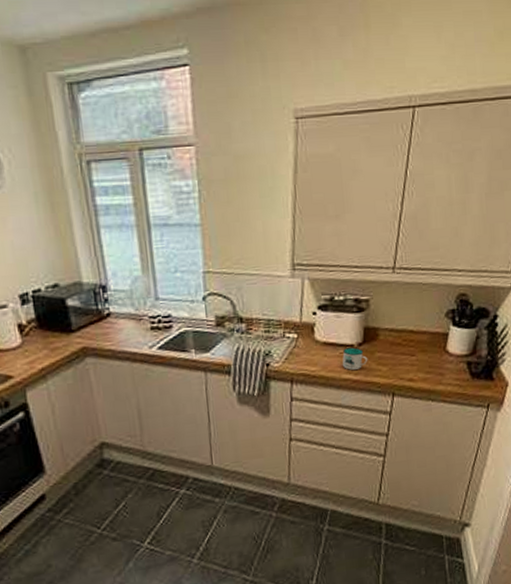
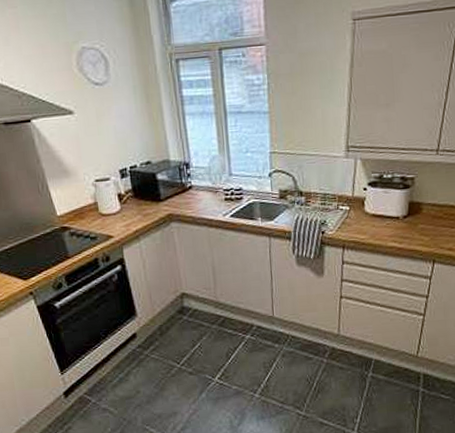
mug: present [342,347,368,370] -> none [388,219,412,239]

